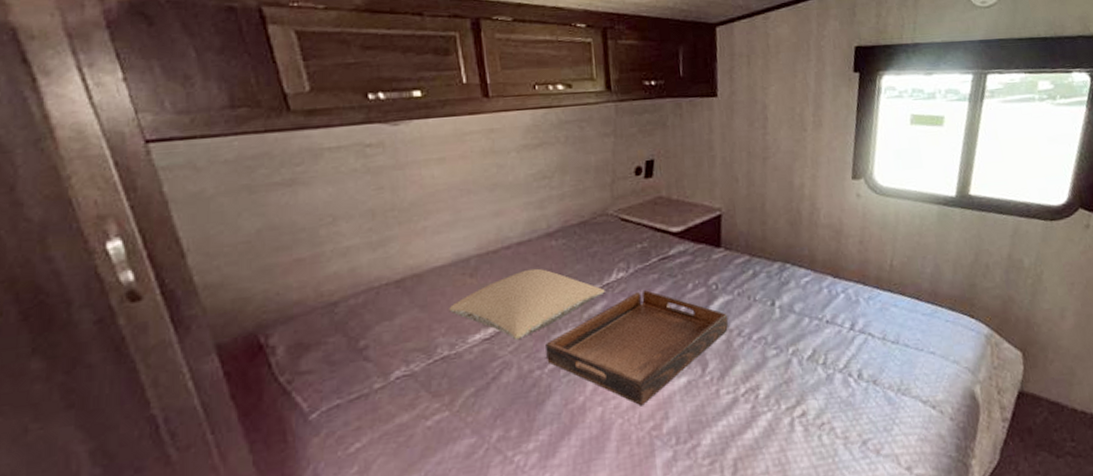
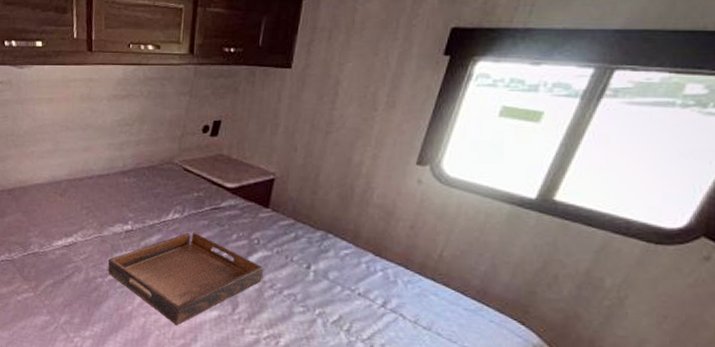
pillow: present [449,268,605,340] -> none [42,198,161,252]

